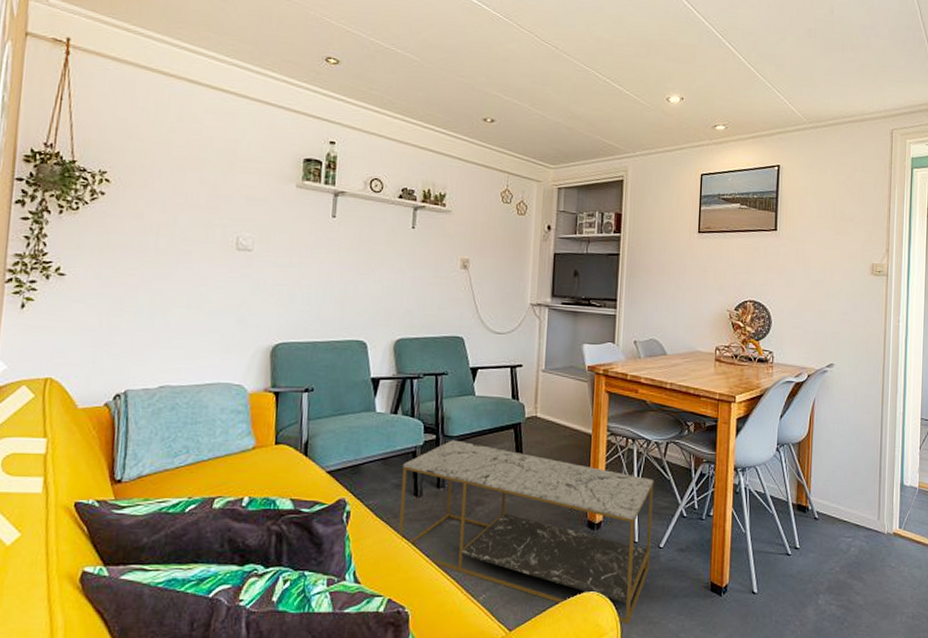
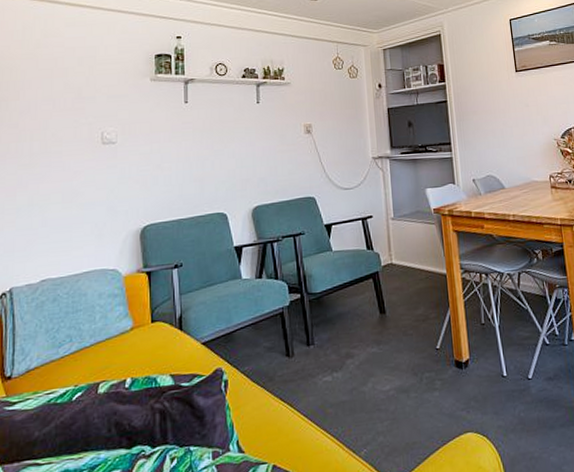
coffee table: present [399,440,654,625] -> none [272,296,522,463]

